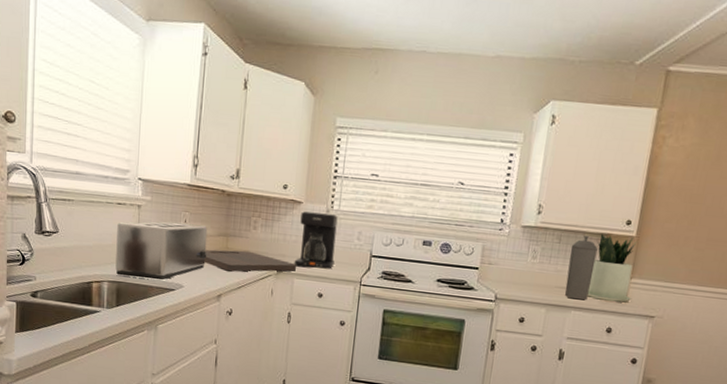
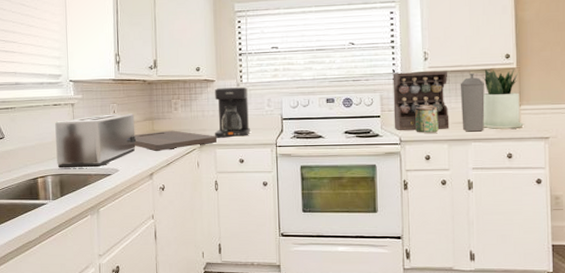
spice rack: none [491,223,561,293] -> present [392,71,450,131]
canister: none [514,262,543,295] -> present [415,105,439,133]

